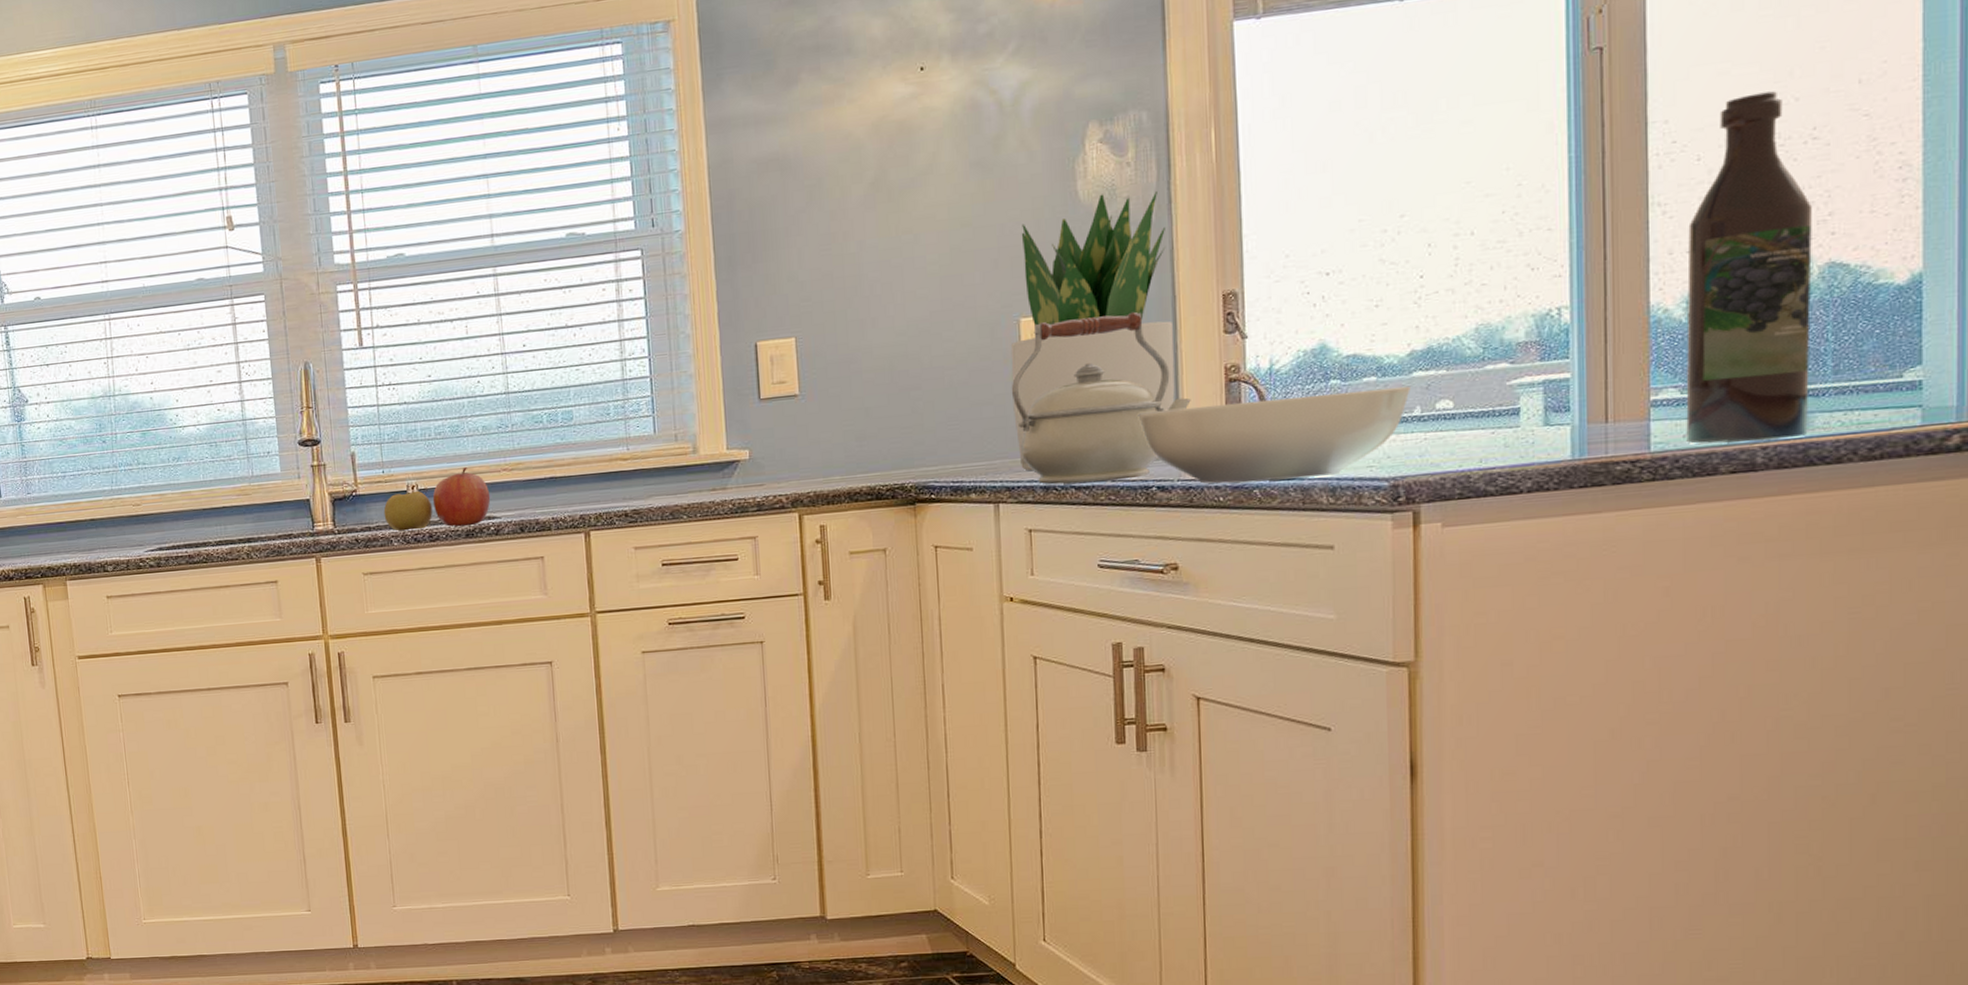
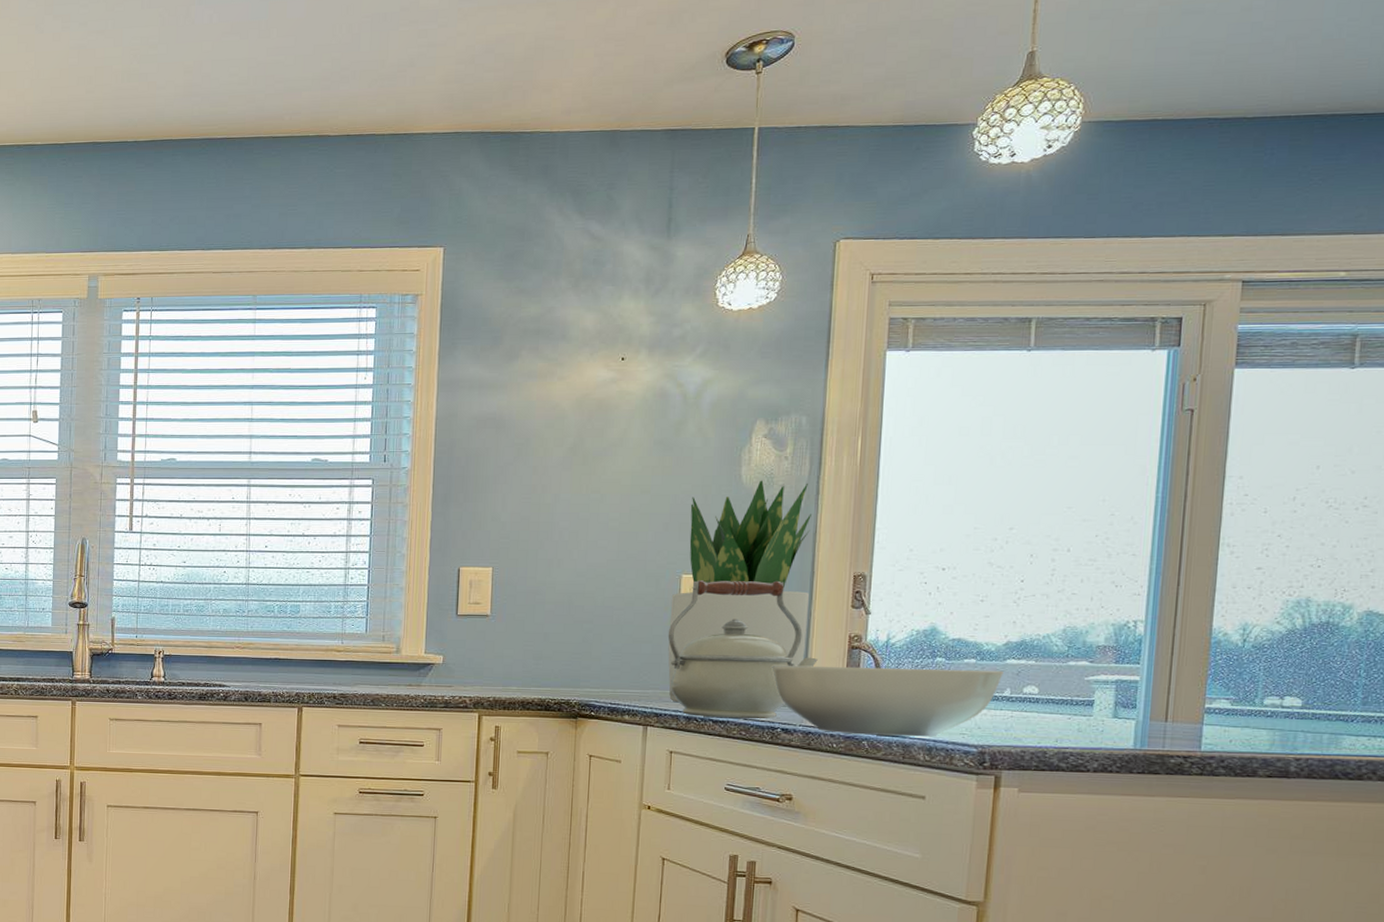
fruit: present [383,490,433,532] -> none [133,655,174,688]
fruit: present [432,467,491,528] -> none [174,641,223,691]
wine bottle: present [1686,91,1812,444] -> none [1232,463,1357,754]

